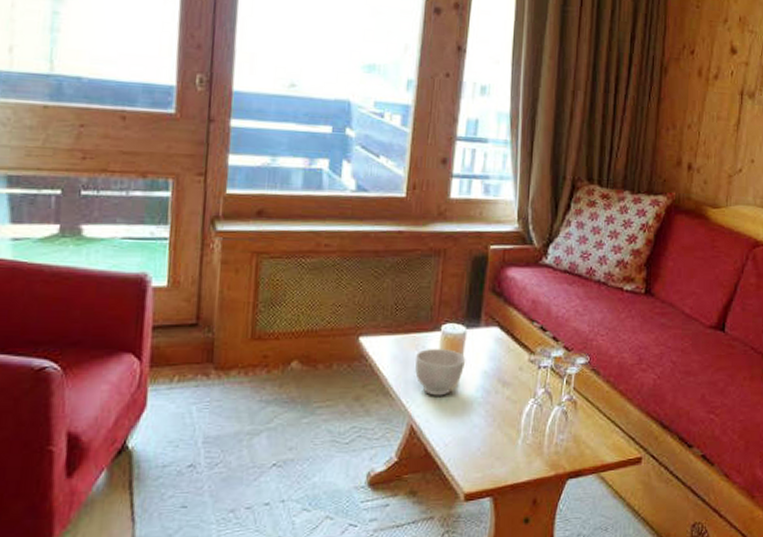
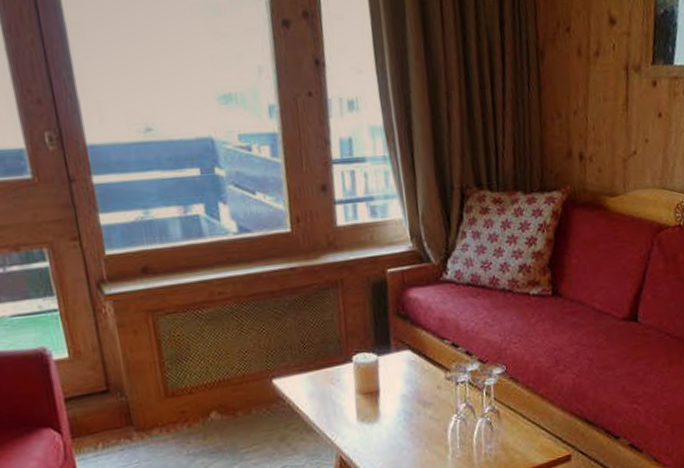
bowl: present [414,348,466,396] -> none [331,379,383,426]

